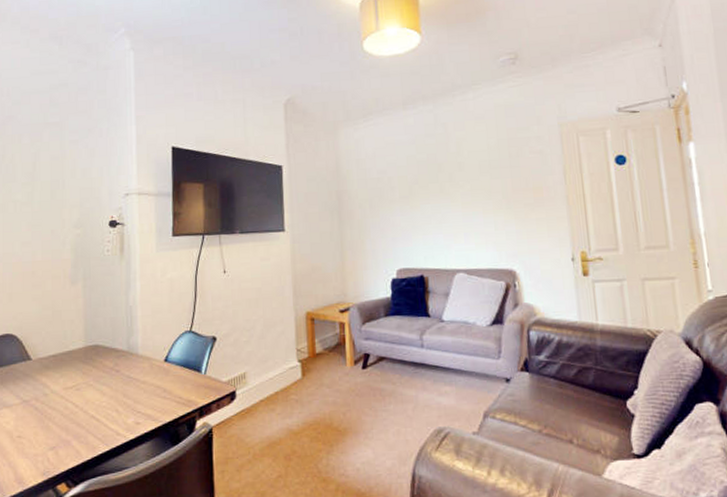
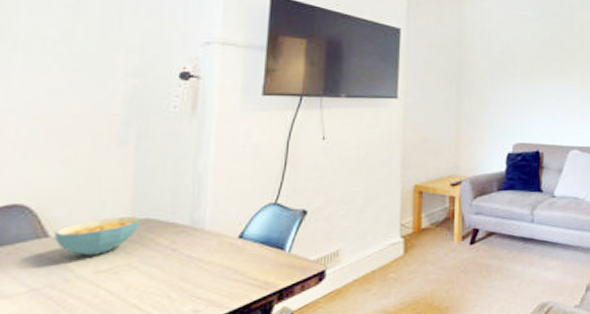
cereal bowl: none [35,343,92,375] -> present [55,216,142,256]

